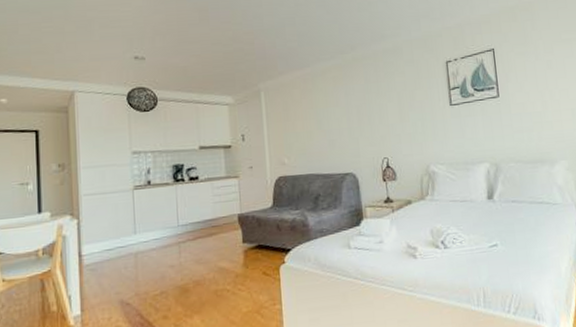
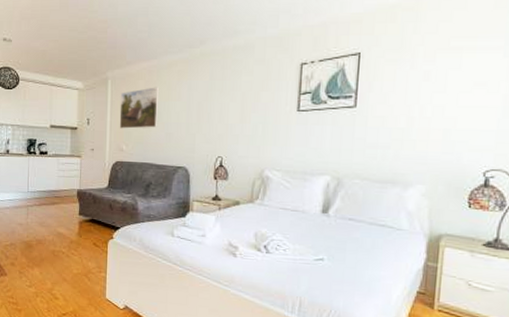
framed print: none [275,94,320,141] -> present [119,87,160,129]

